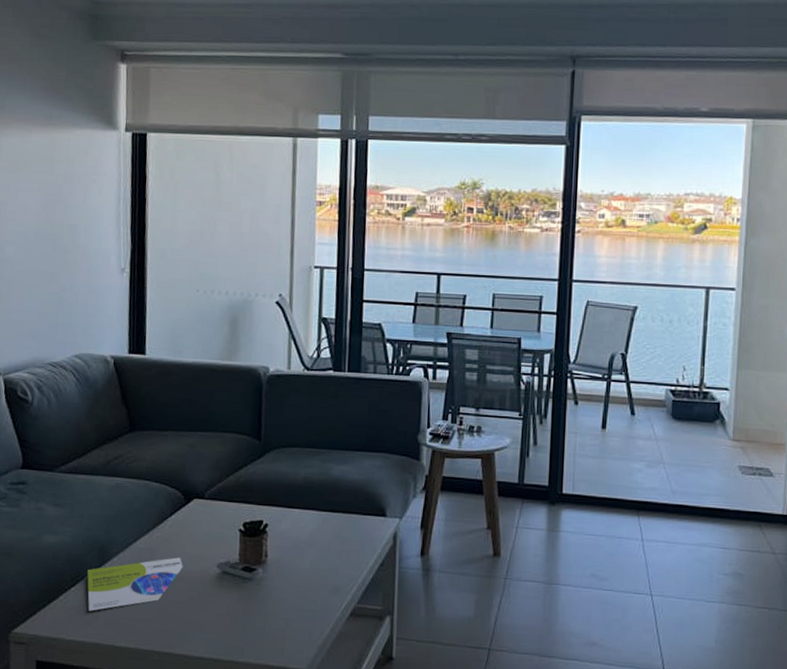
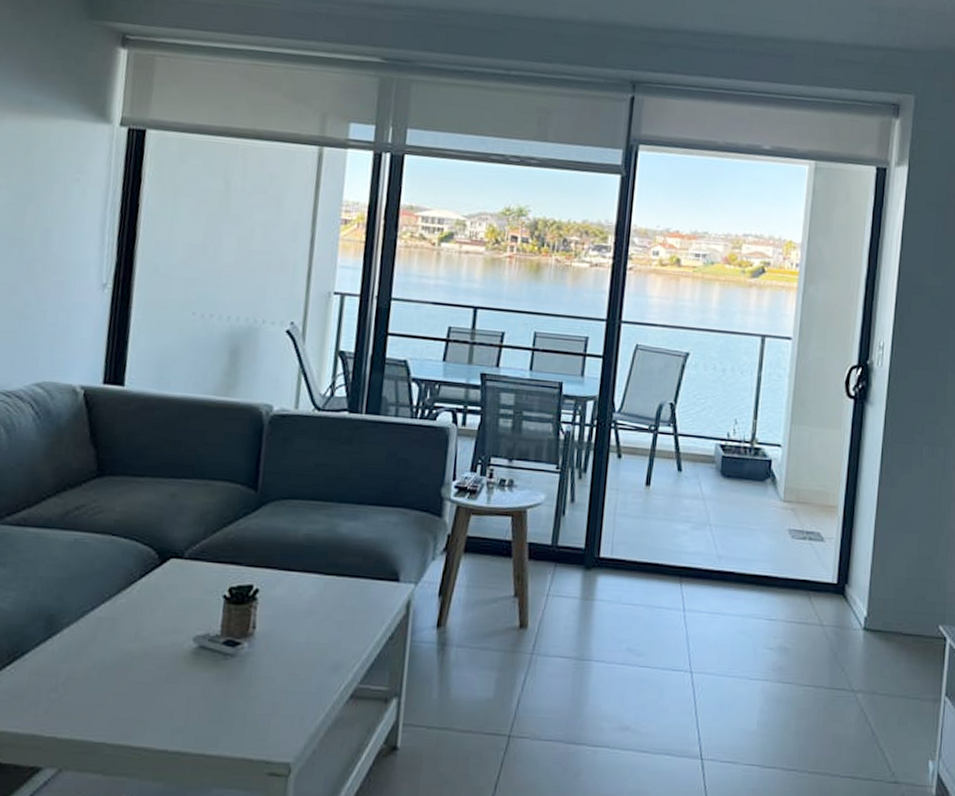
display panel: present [87,557,183,612] -> none [26,629,151,696]

